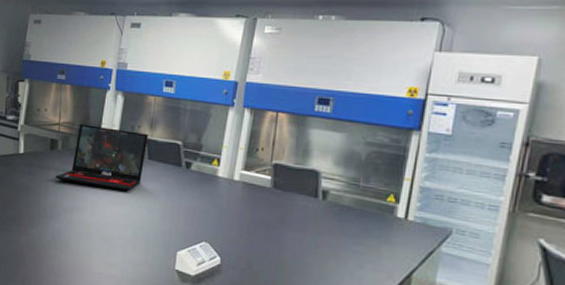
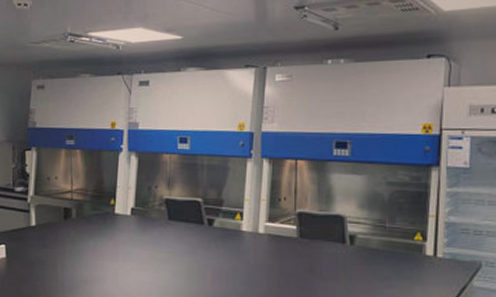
laptop: present [55,124,149,191] -> none [72,189,167,255]

